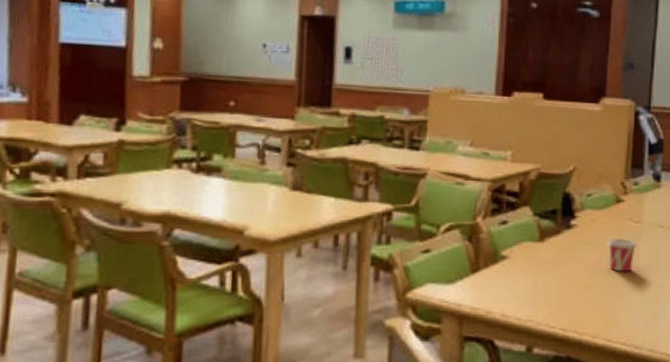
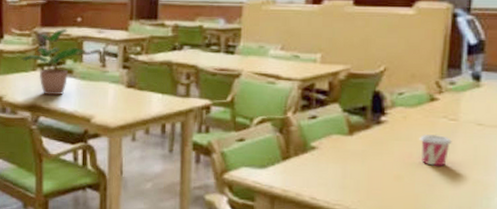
potted plant: none [150,113,238,201] -> present [21,28,85,96]

